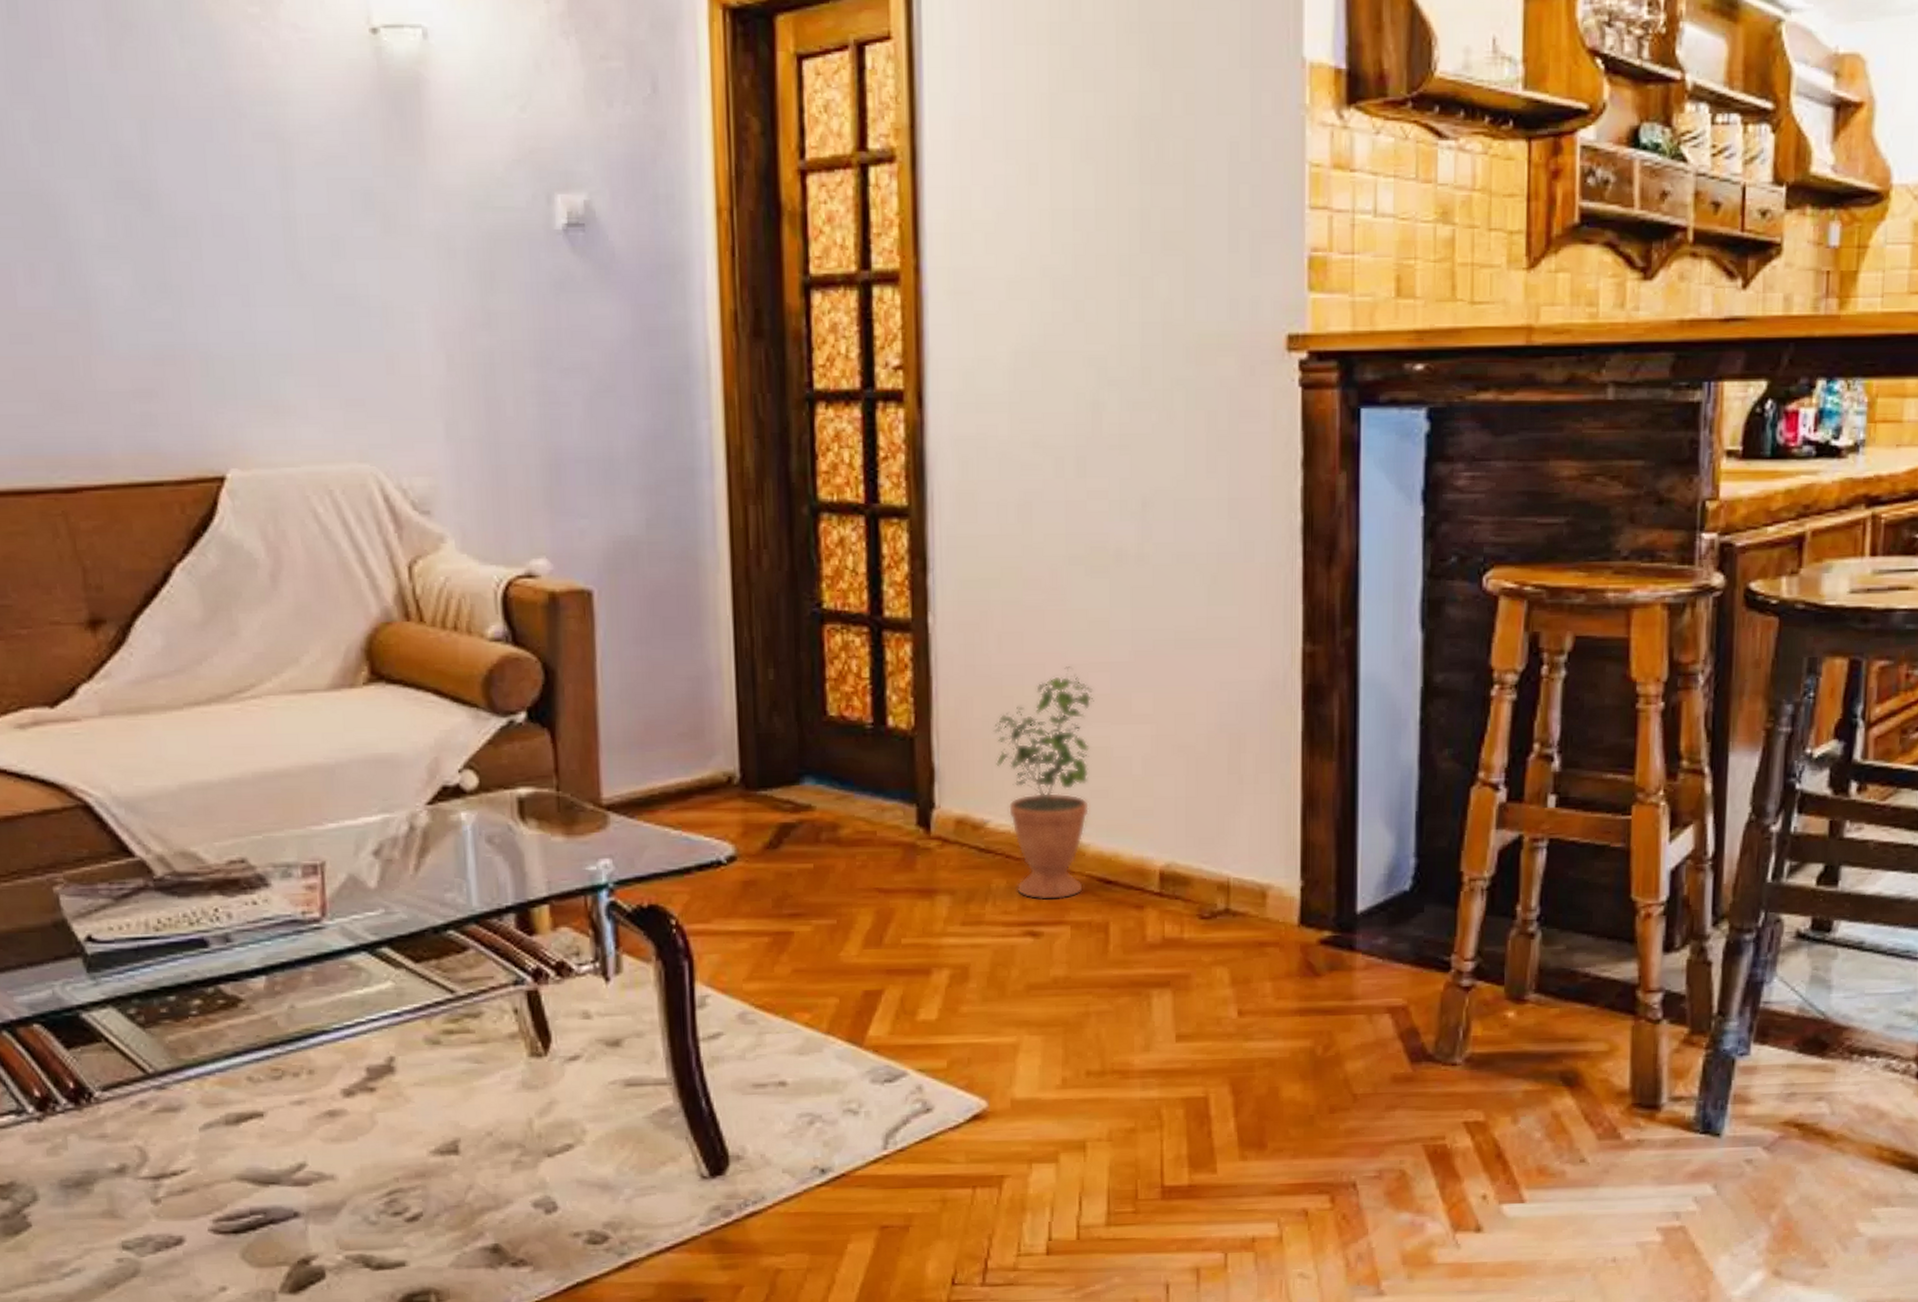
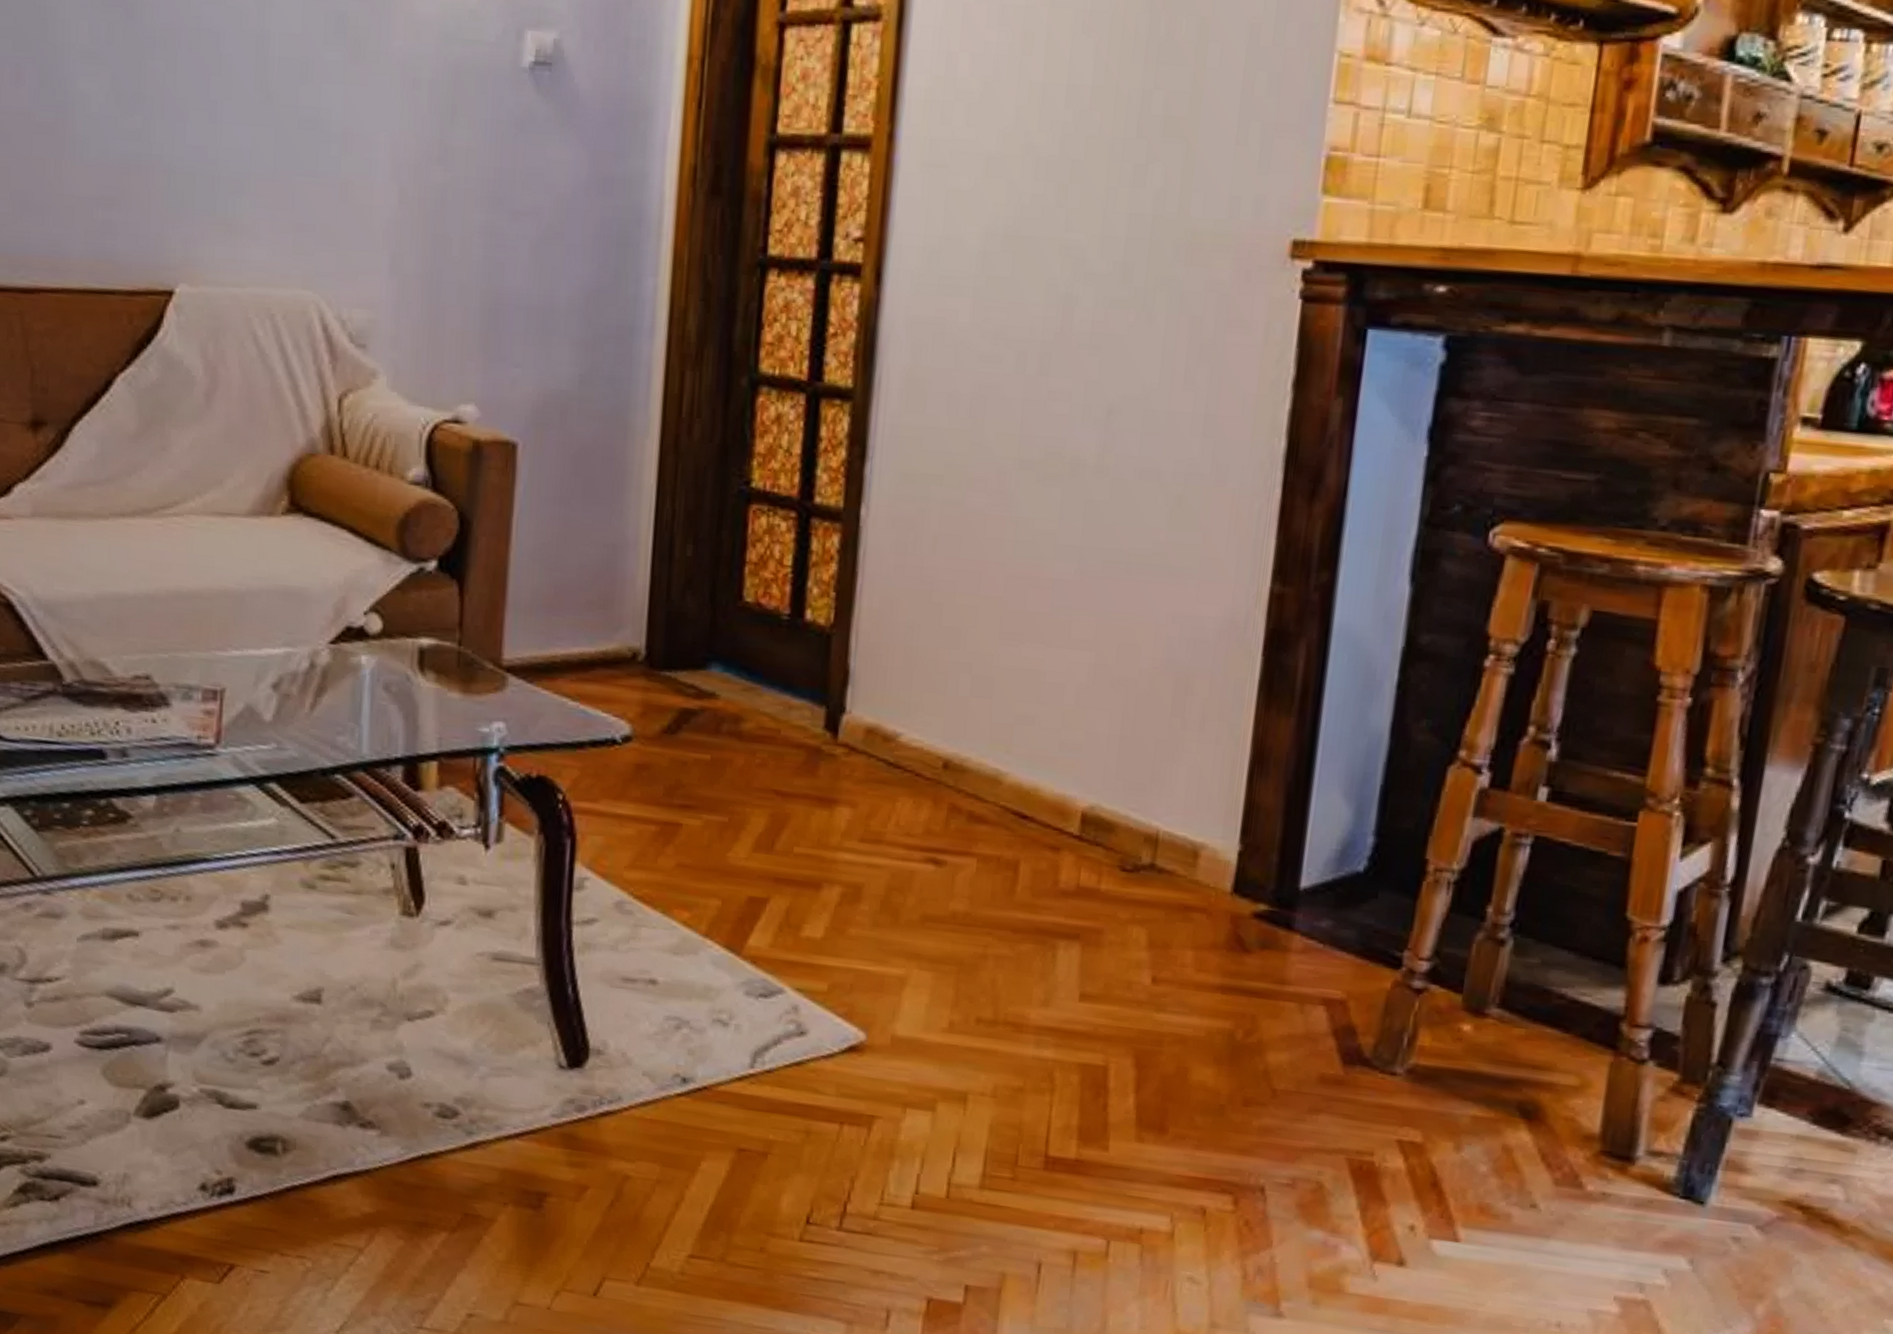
potted plant: present [993,666,1094,901] -> none [916,578,1031,829]

